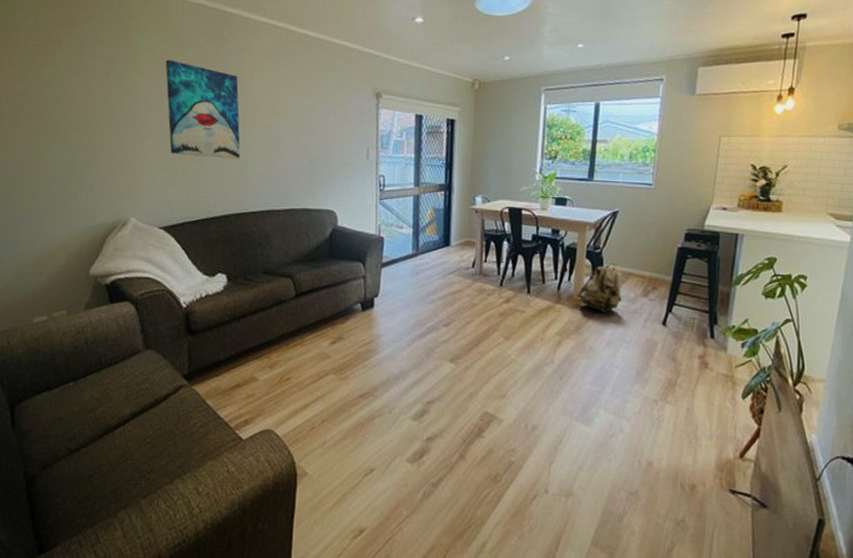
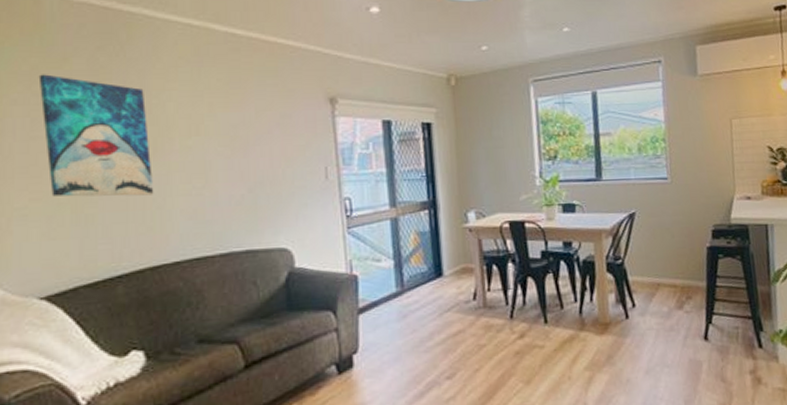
backpack: present [576,263,622,313] -> none [602,274,655,335]

